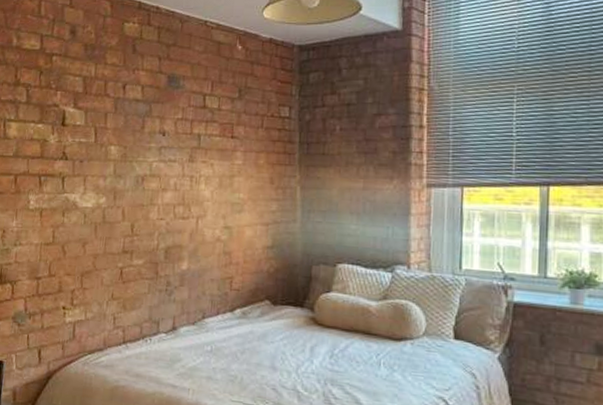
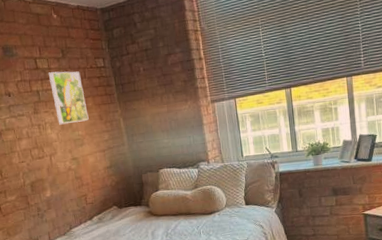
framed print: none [216,114,257,182] -> present [48,71,89,125]

